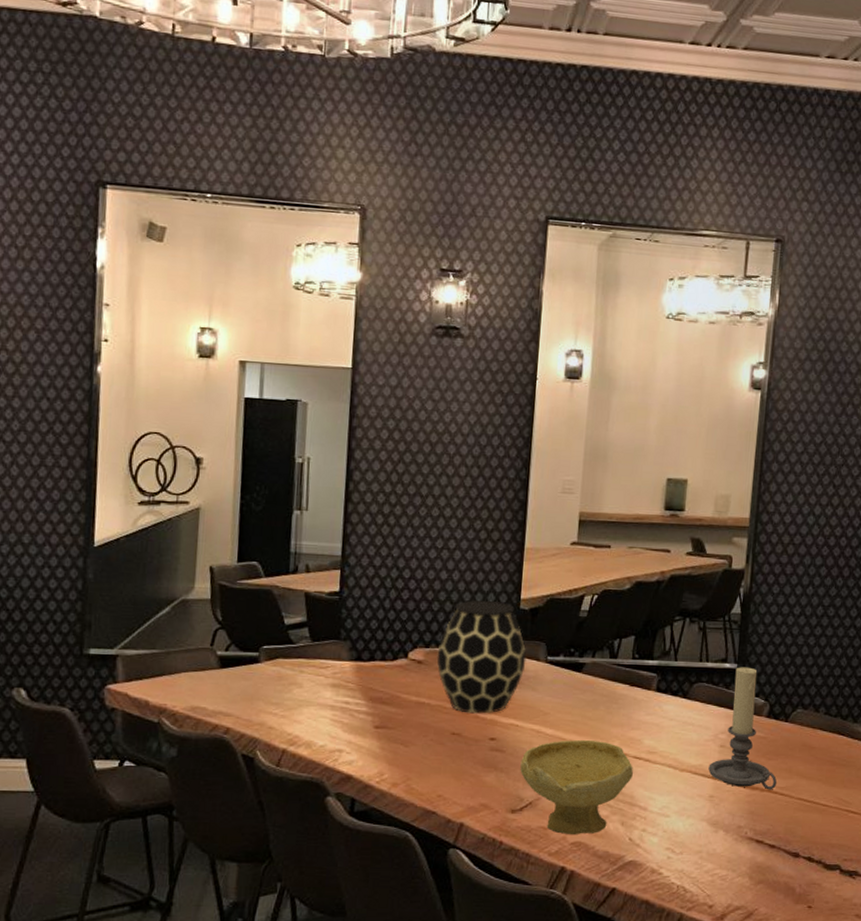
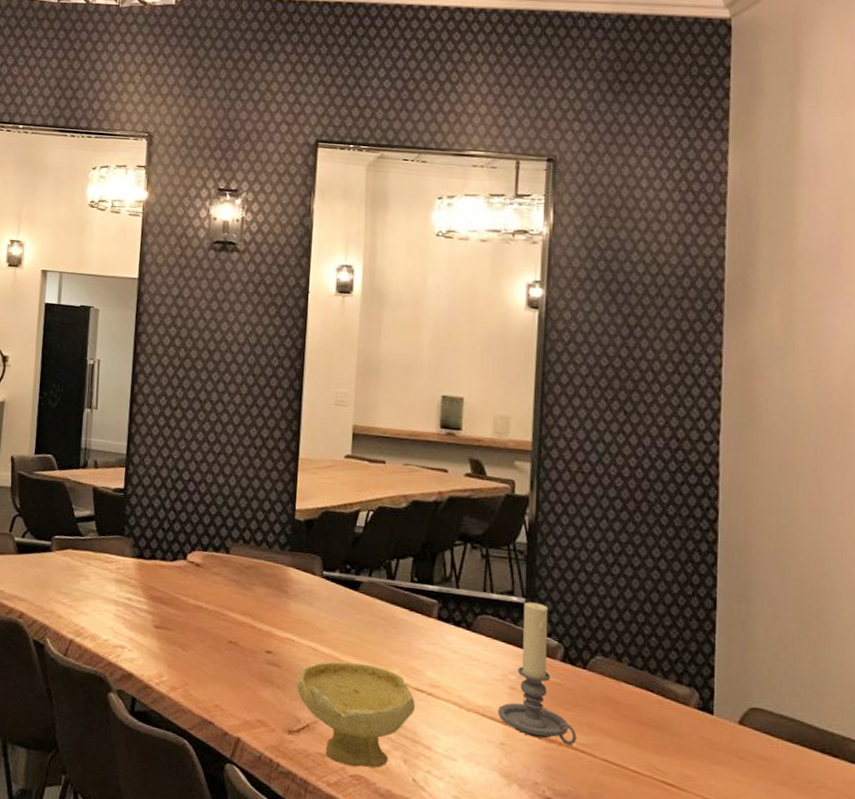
vase: present [436,600,527,714] -> none [214,507,302,625]

